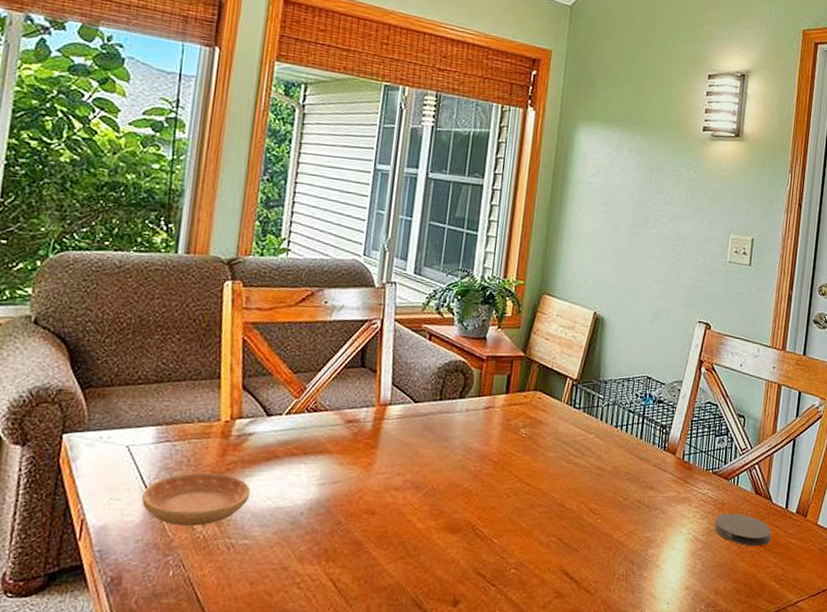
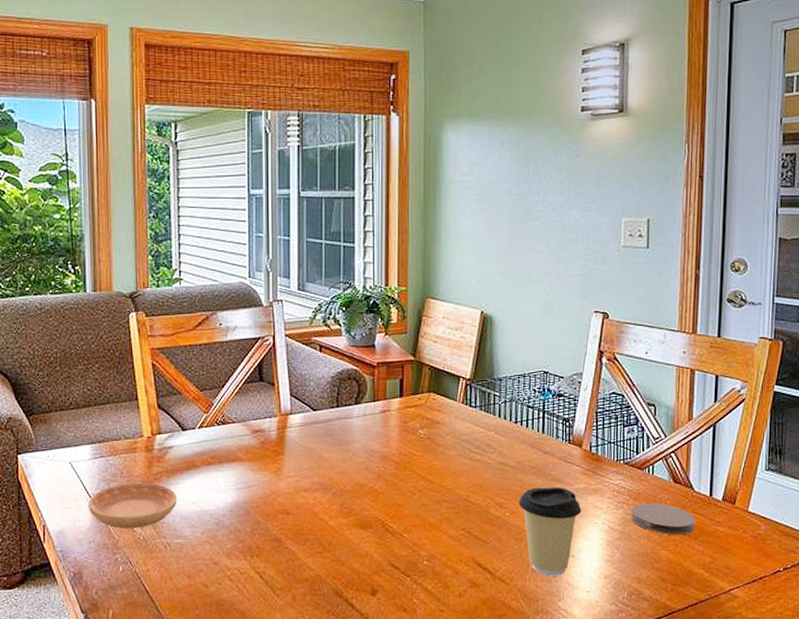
coffee cup: none [611,494,670,587] -> present [518,487,582,576]

